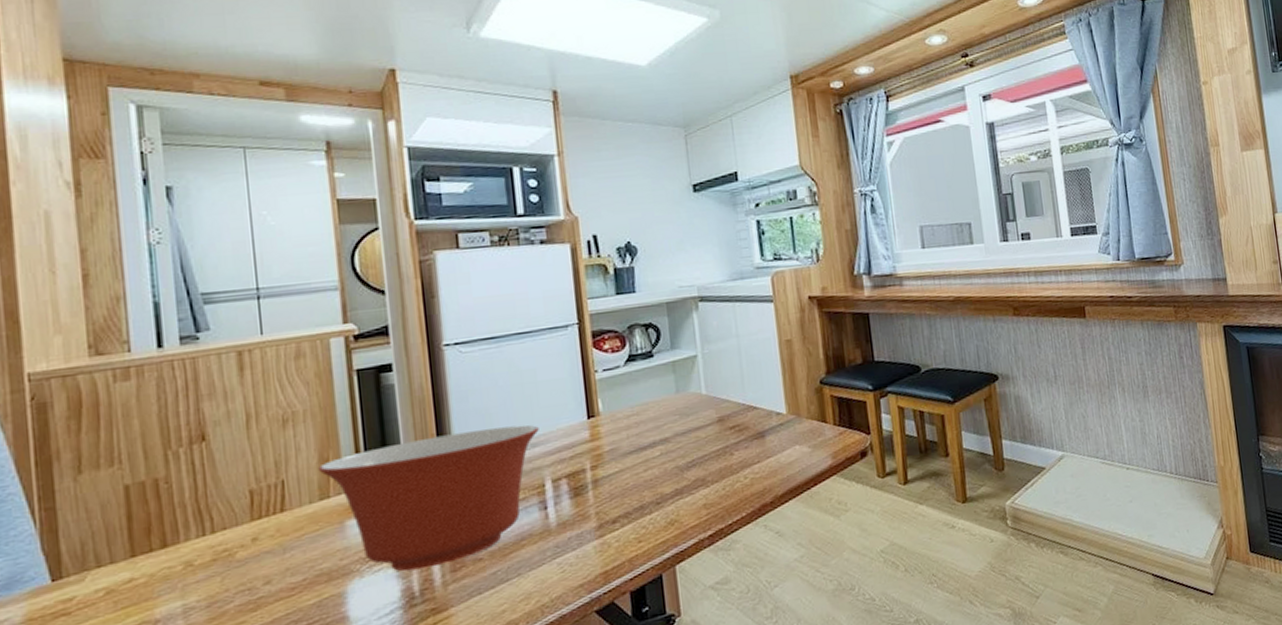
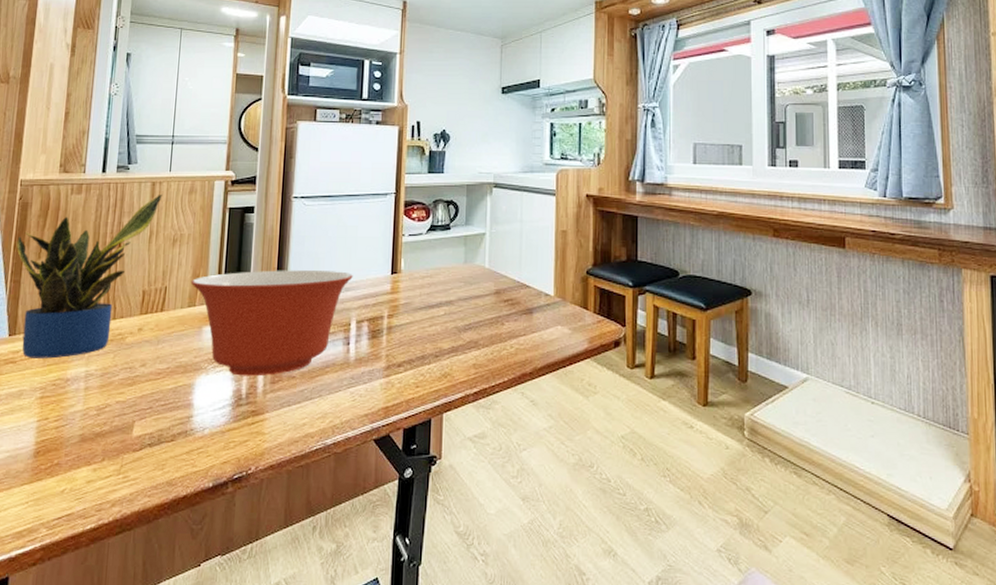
potted plant: none [39,364,256,605] -> present [16,194,163,359]

